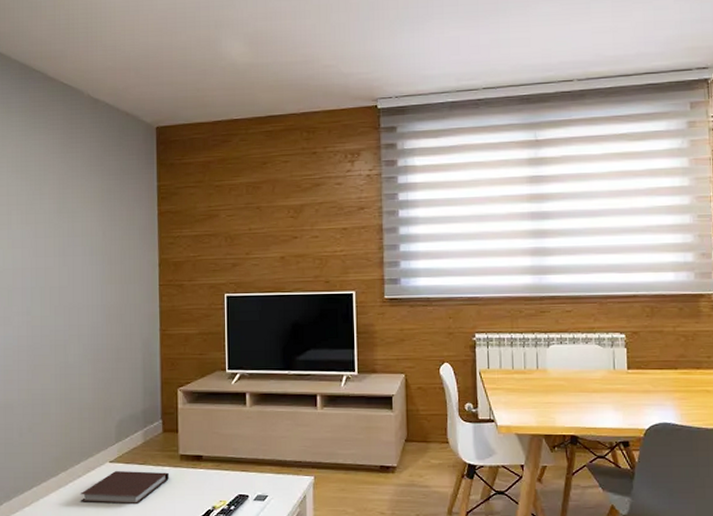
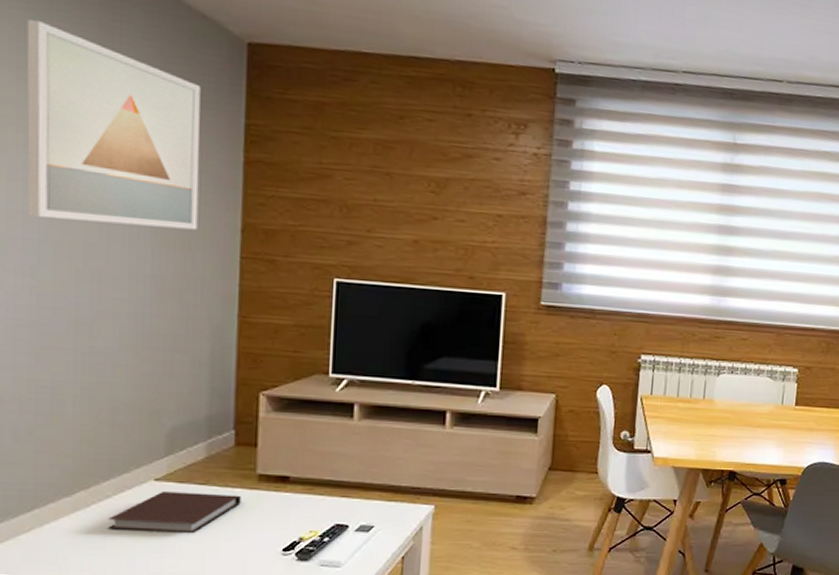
wall art: none [21,136,130,271] -> present [26,19,201,230]

